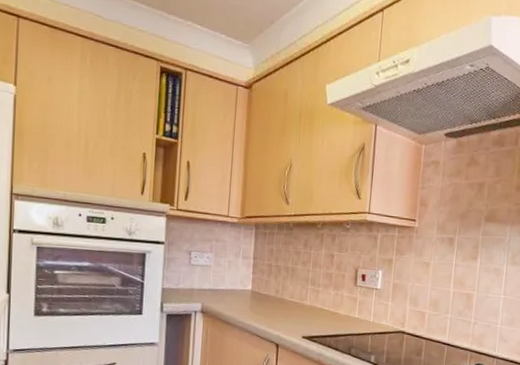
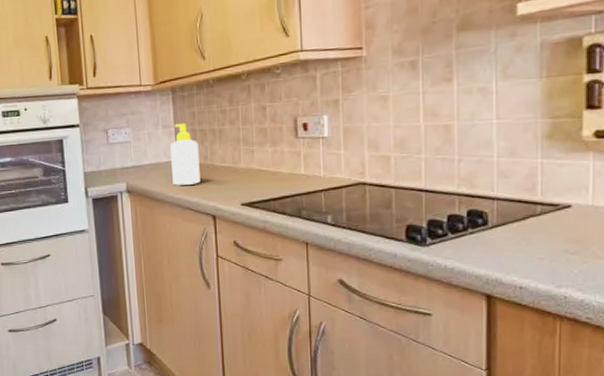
soap bottle: none [245,256,273,314] -> present [170,123,200,186]

